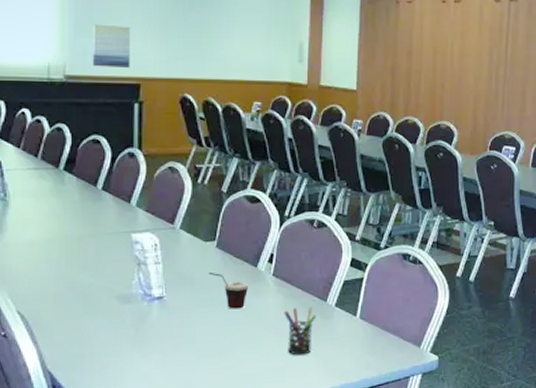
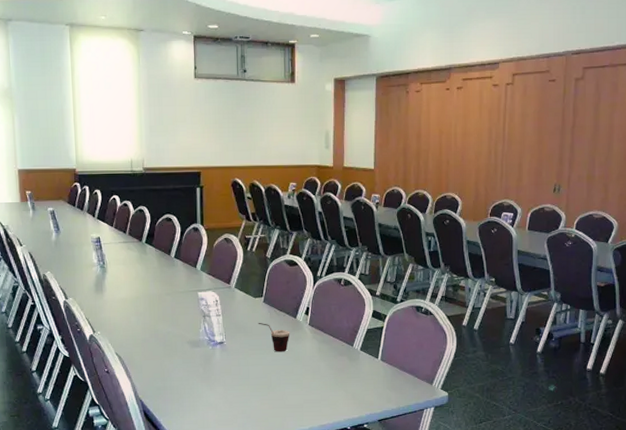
wall art: present [92,24,131,68] -> none [163,125,193,160]
pen holder: present [284,307,317,355] -> none [319,350,345,390]

